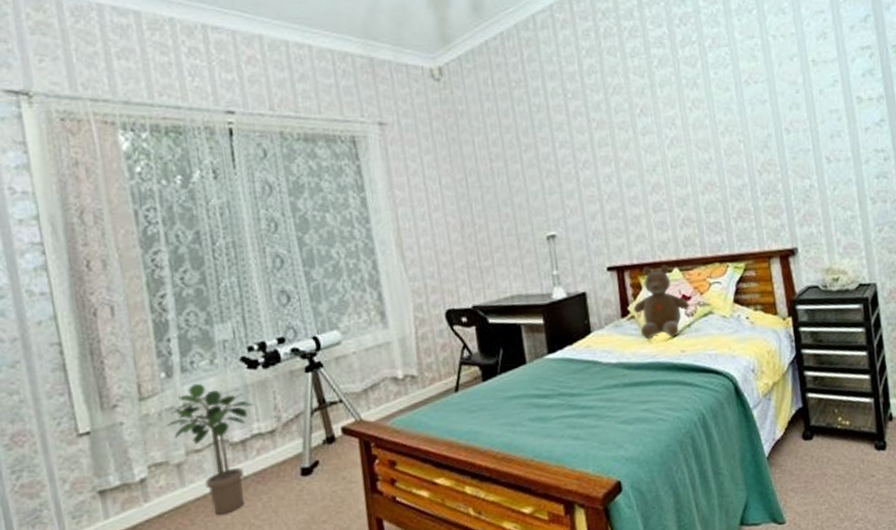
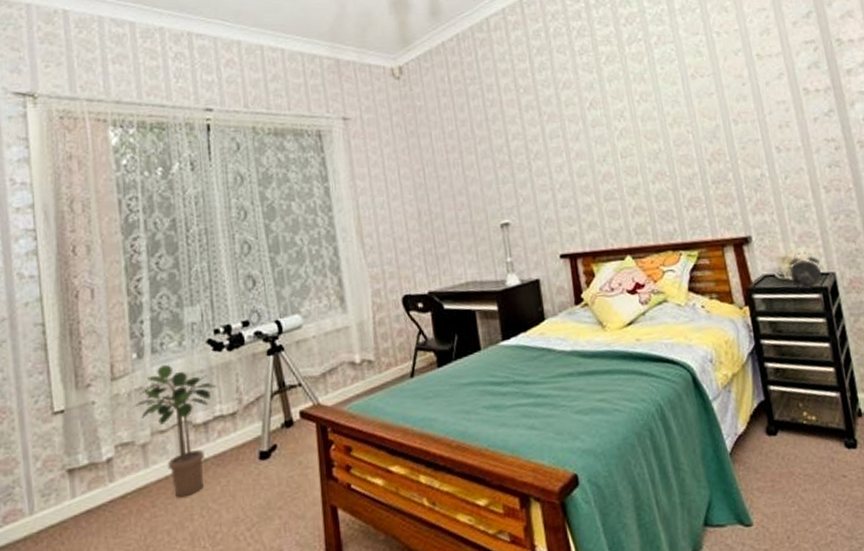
stuffed bear: present [633,264,689,338] -> none [587,252,643,325]
alarm clock: none [832,263,864,299] -> present [788,252,823,288]

